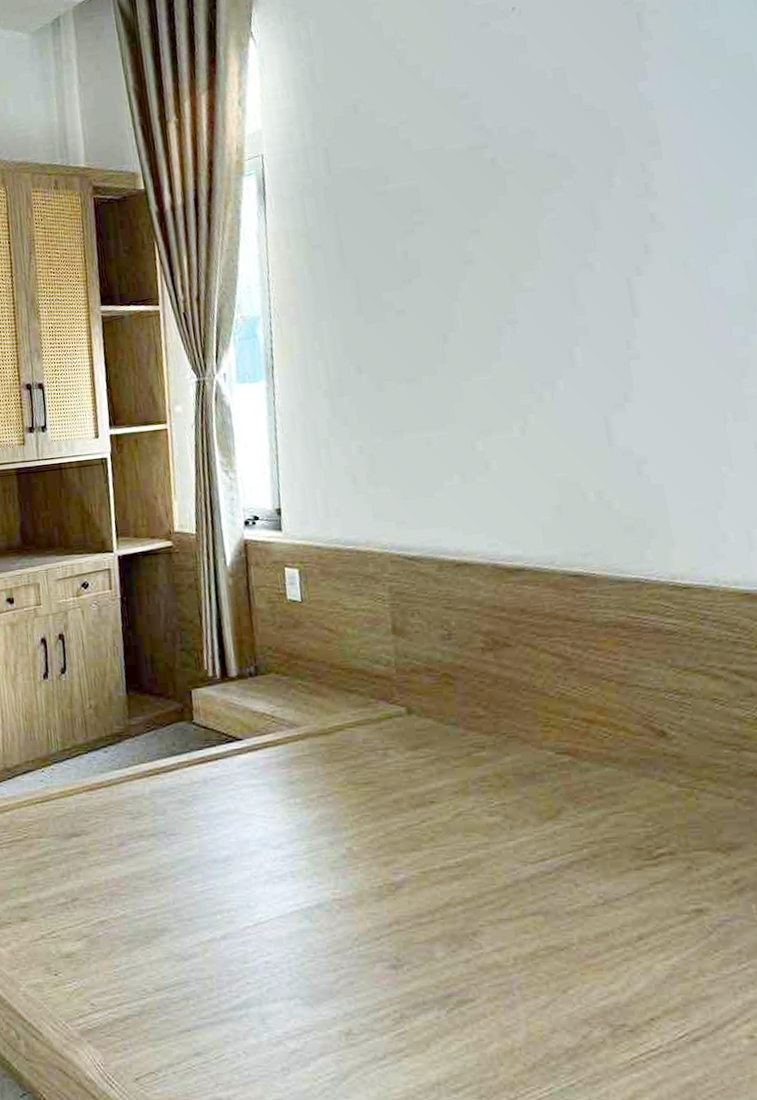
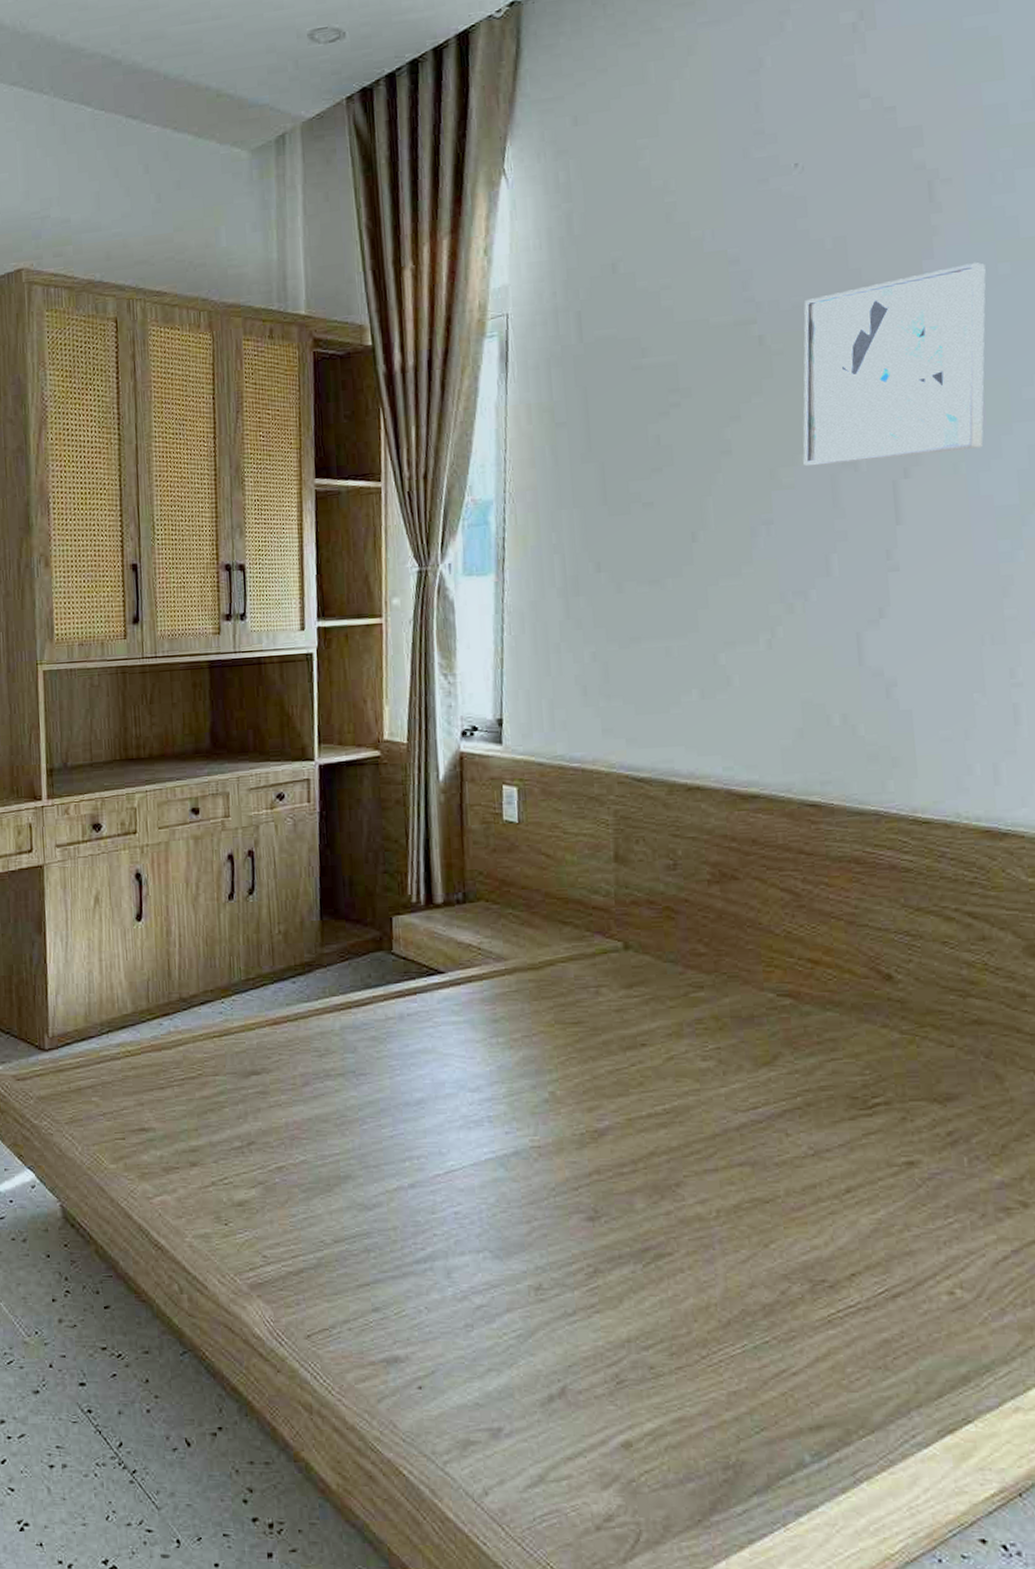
wall art: none [530,80,710,270] -> present [803,262,986,467]

